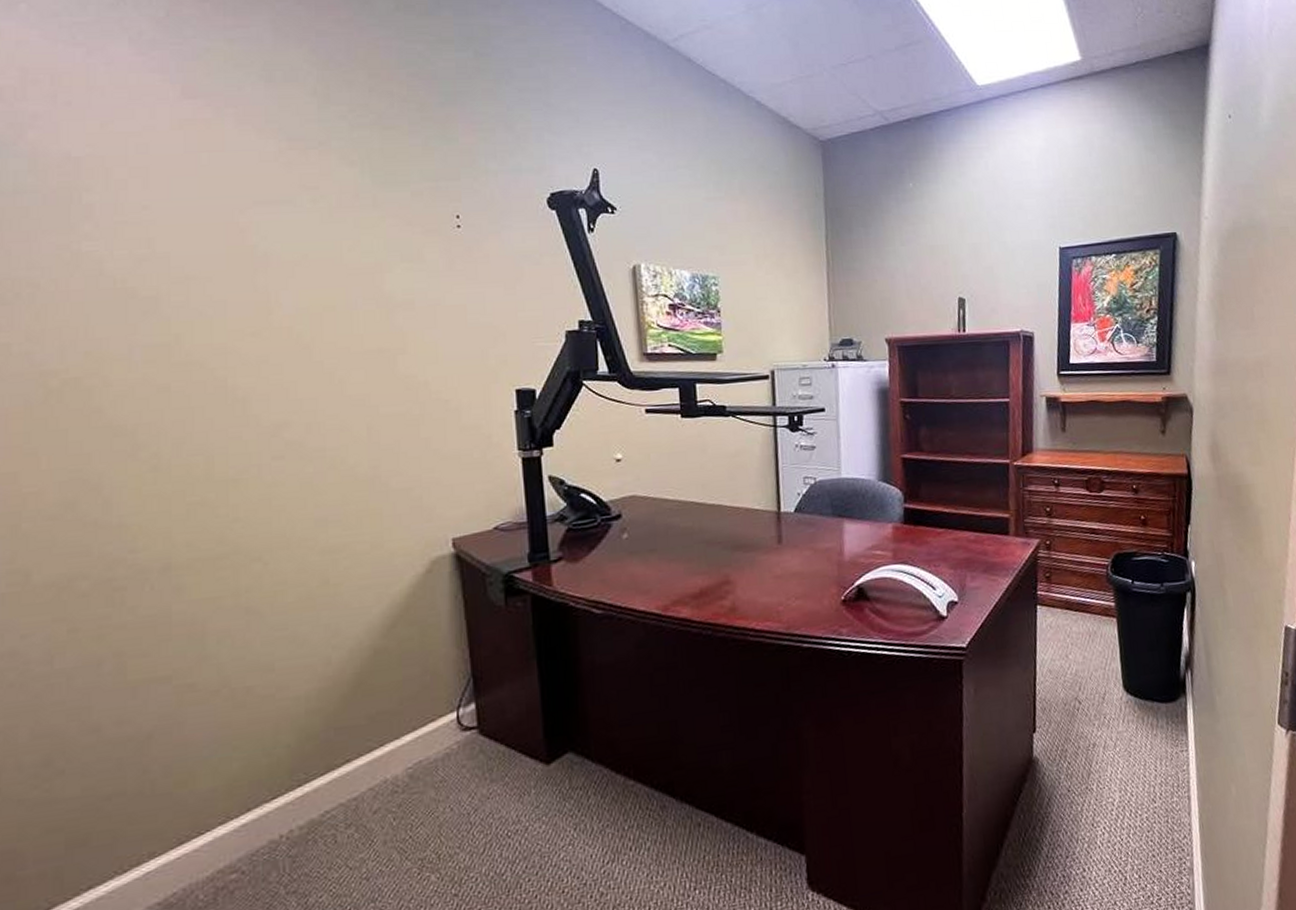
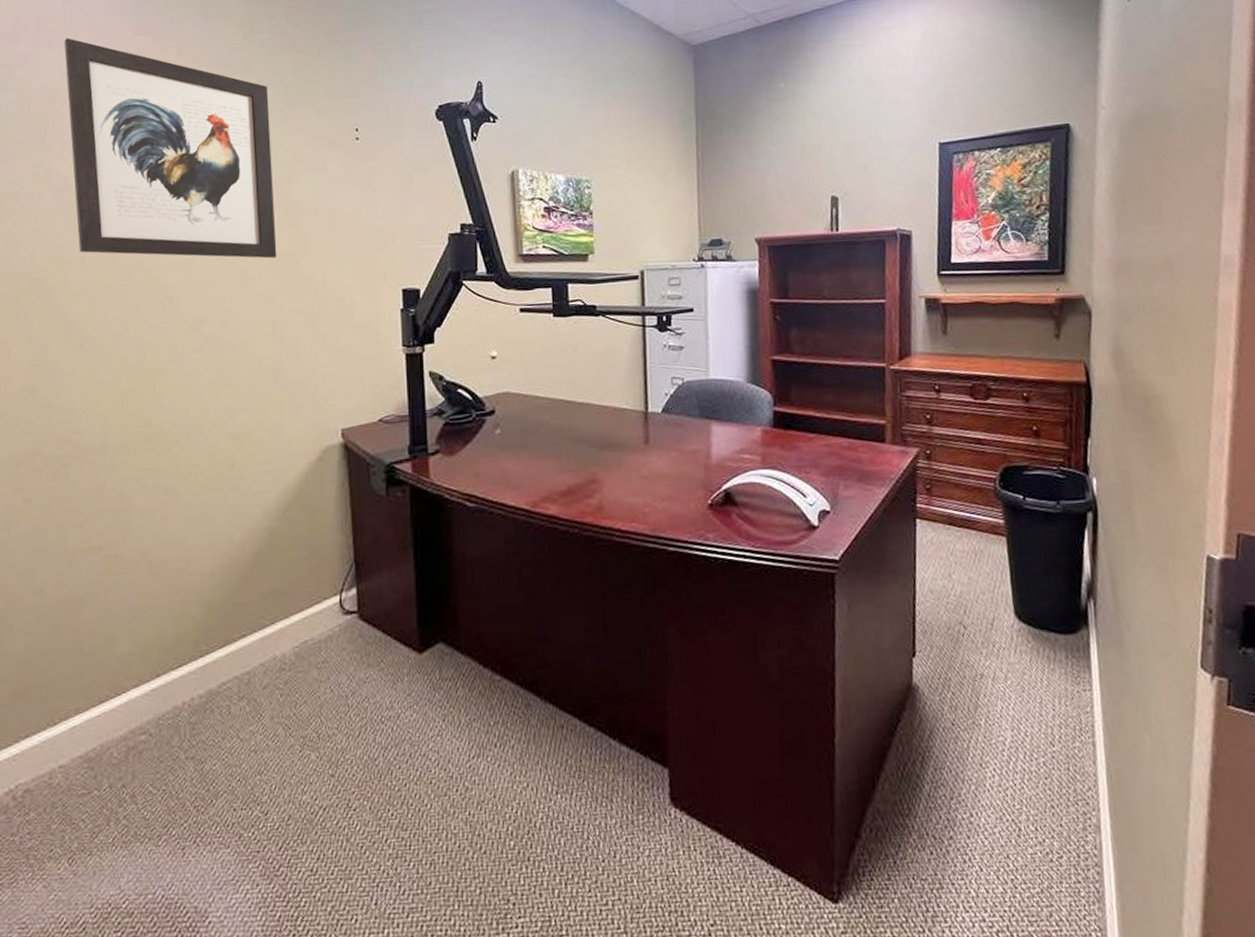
wall art: none [88,97,369,357] -> present [64,38,277,259]

